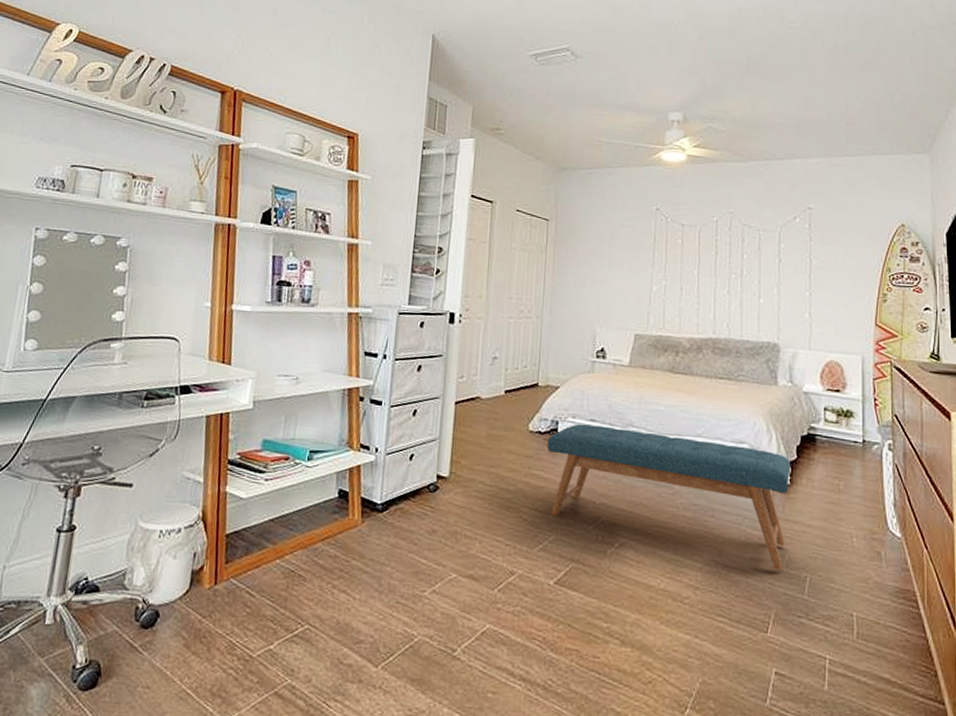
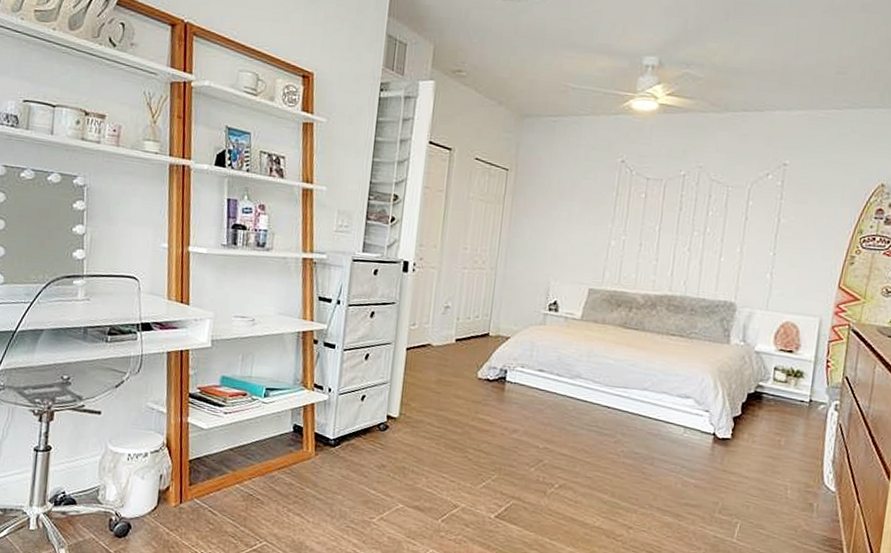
bench: present [547,424,791,571] -> none [494,373,735,516]

